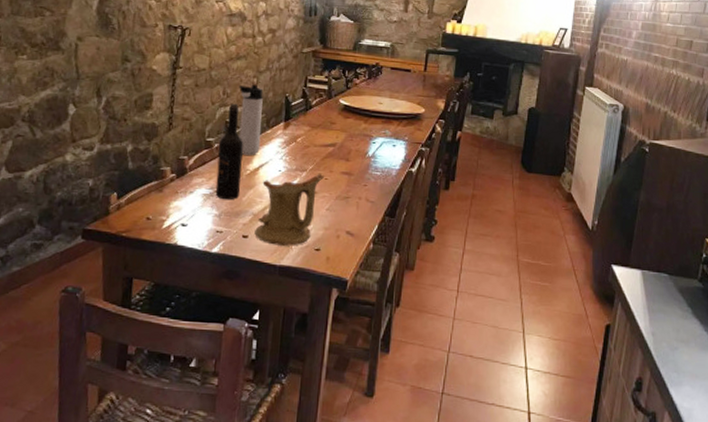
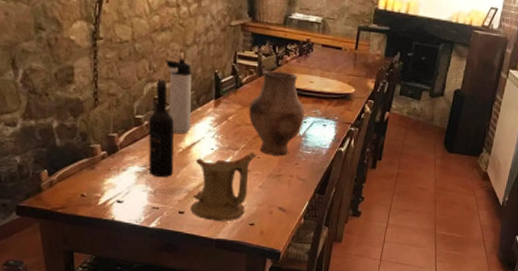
vase: none [317,93,374,177] -> present [249,71,305,156]

